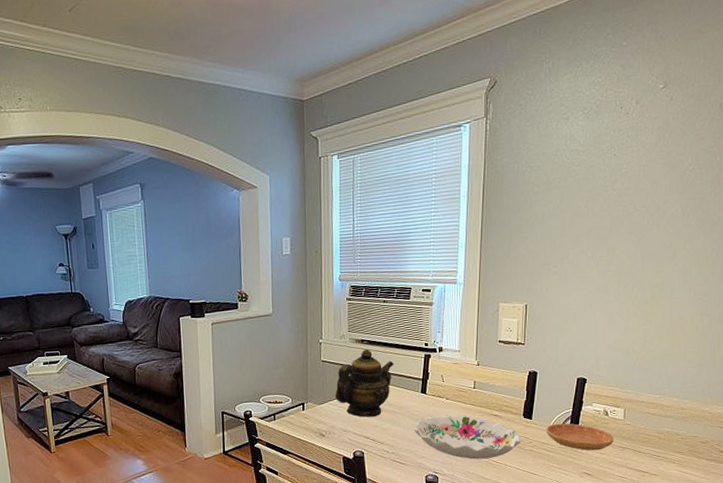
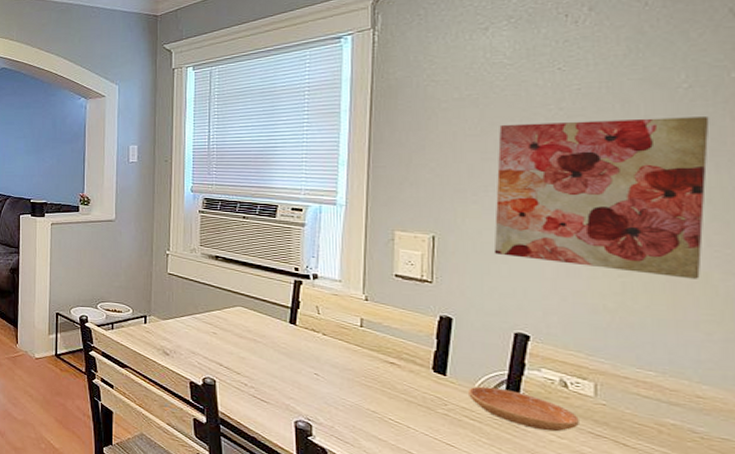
teapot: present [334,349,394,417] -> none [182,267,255,342]
decorative bowl: present [415,415,521,459] -> none [281,351,431,416]
wall art: none [566,193,702,322] -> present [493,117,710,279]

